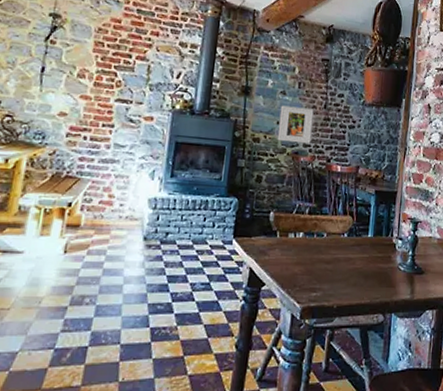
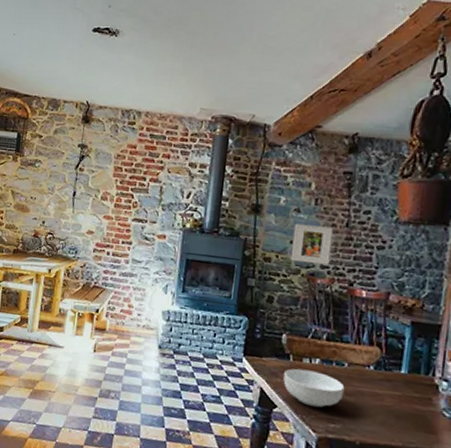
cereal bowl: none [271,244,324,280] -> present [283,368,345,408]

